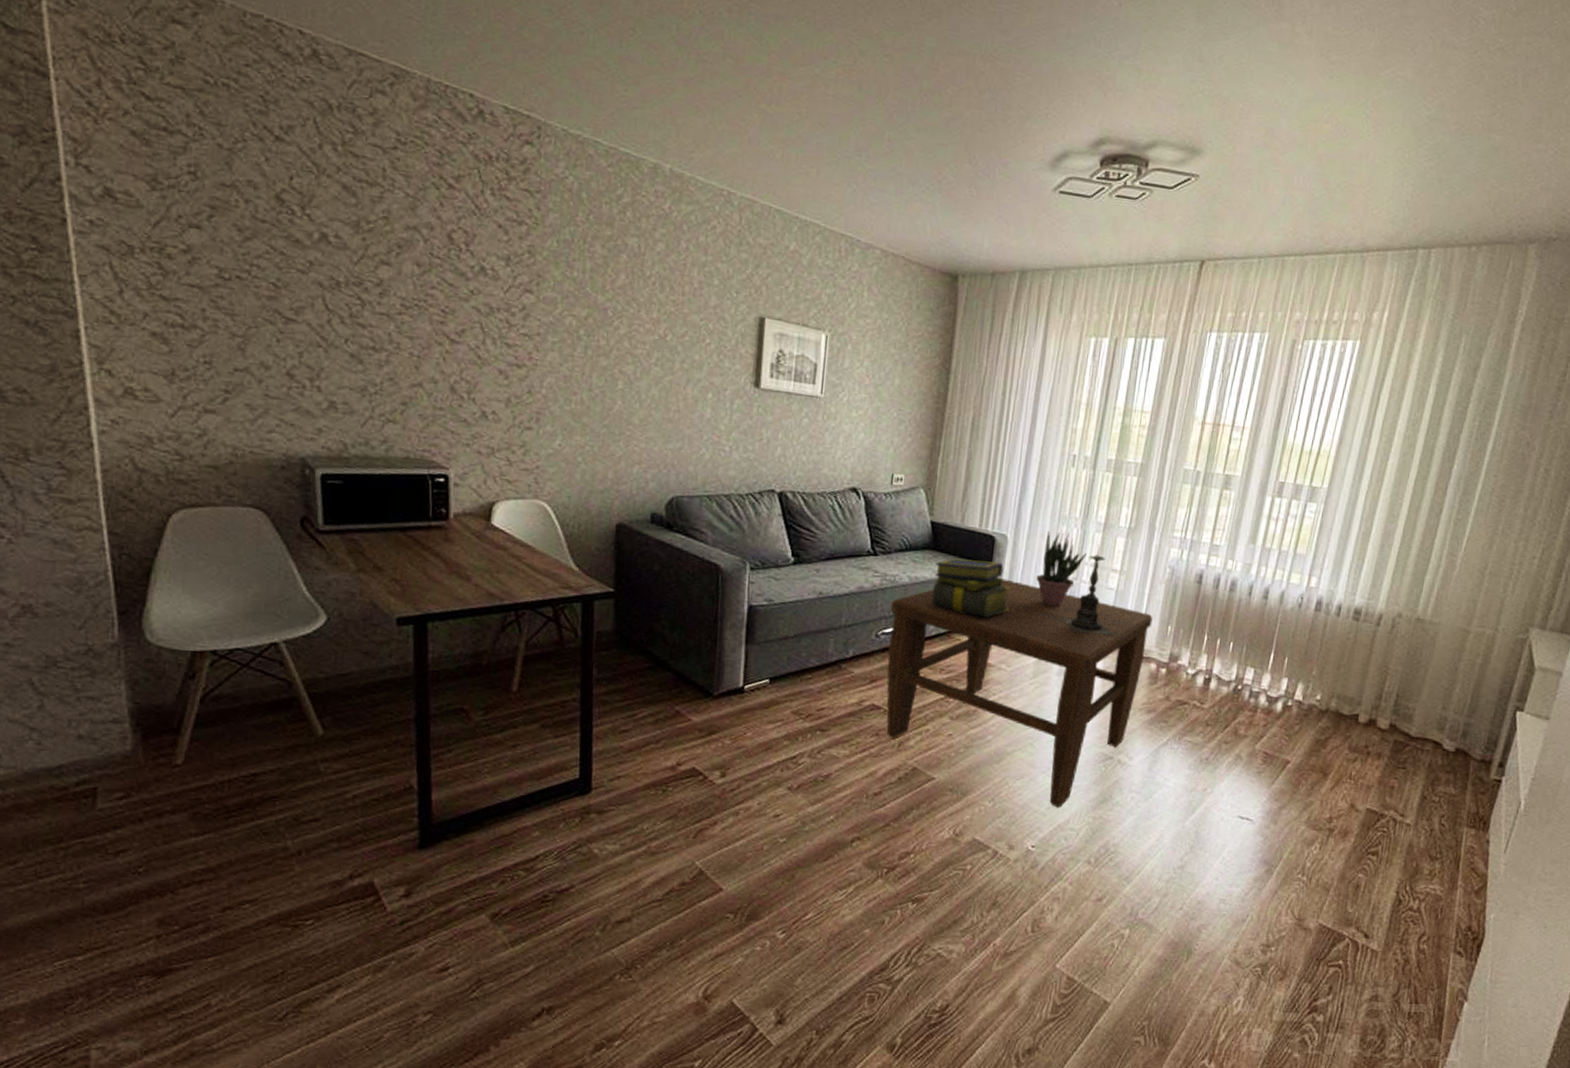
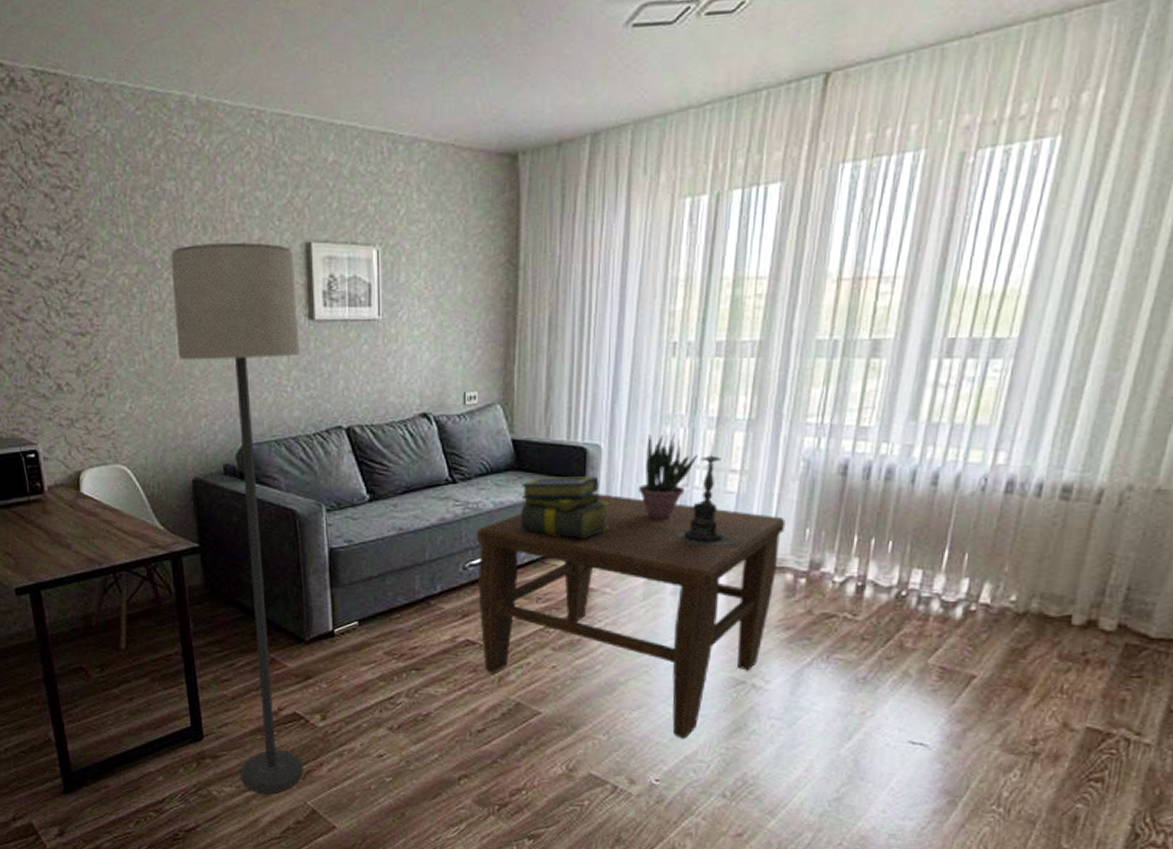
lamp: none [618,299,746,853] -> present [170,242,303,794]

